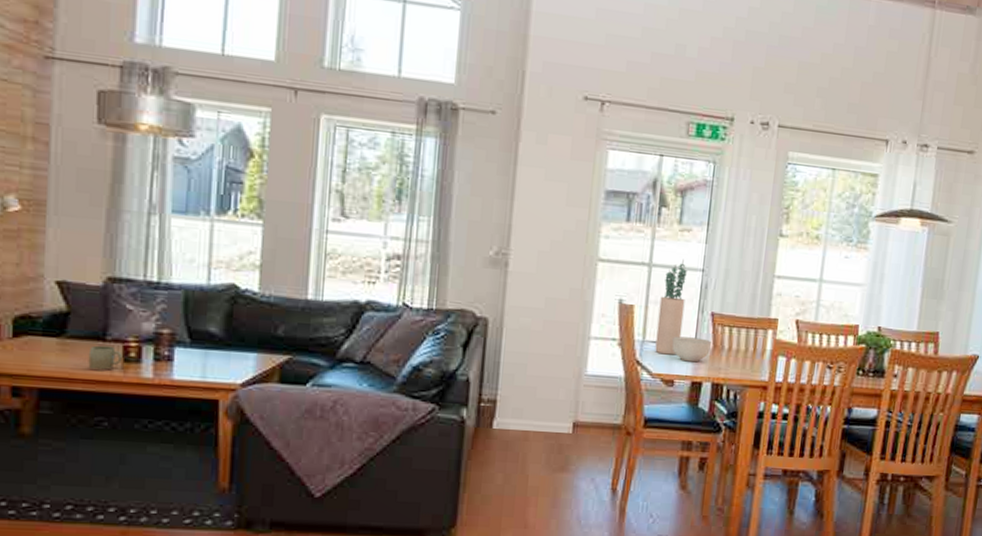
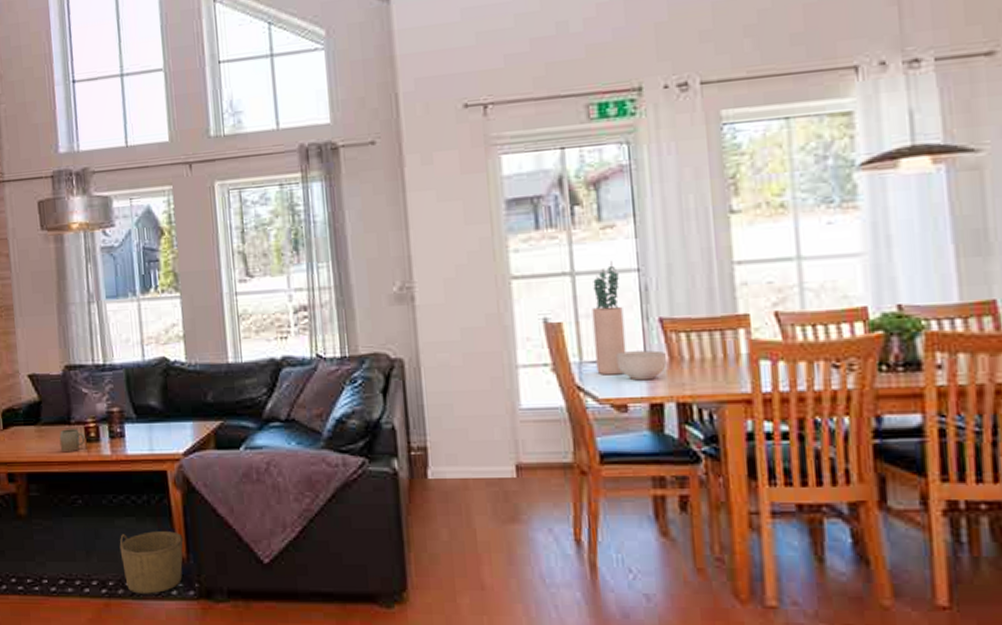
basket: none [149,460,228,523] -> present [119,531,184,594]

